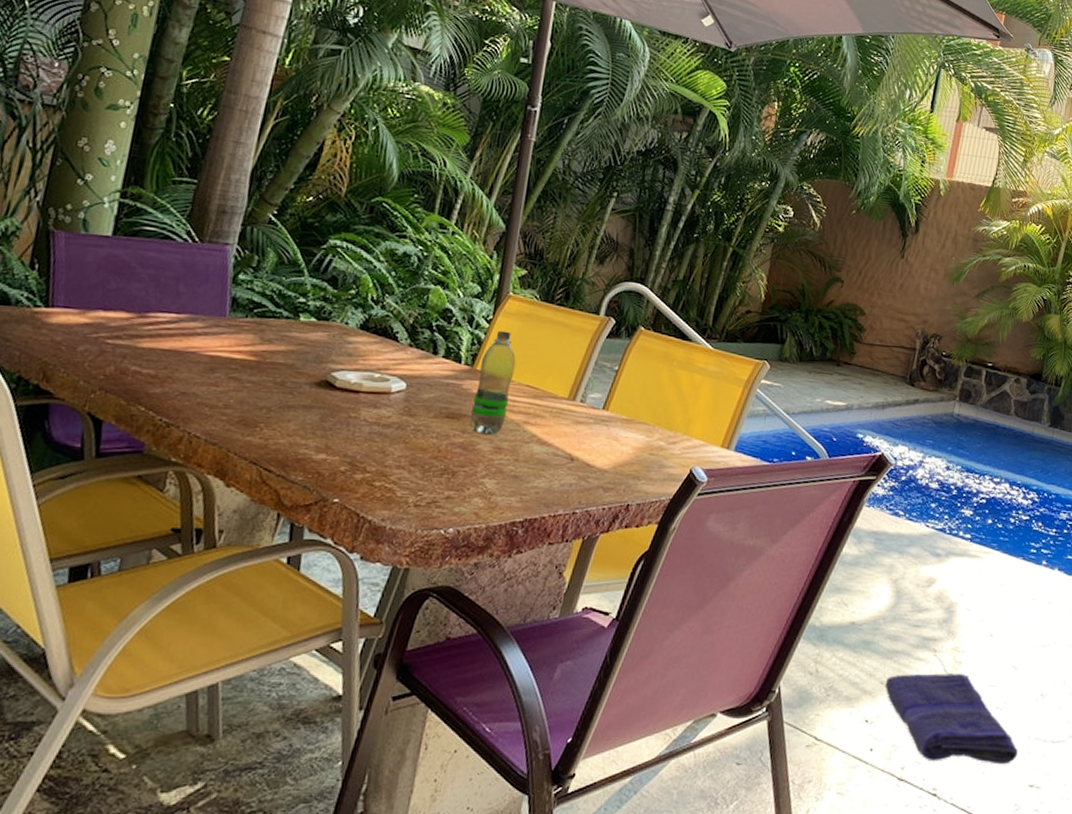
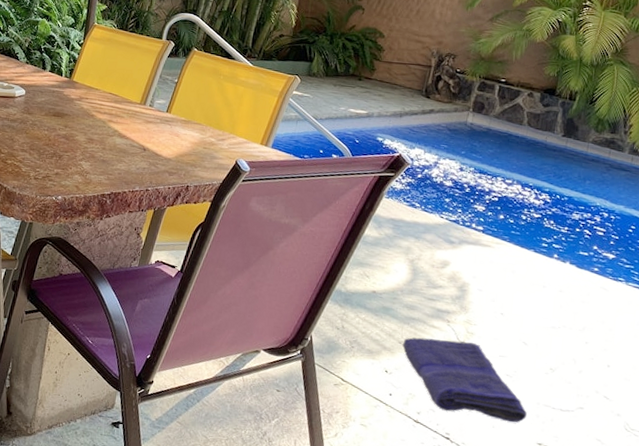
bottle: present [470,330,516,435] -> none [70,51,101,130]

